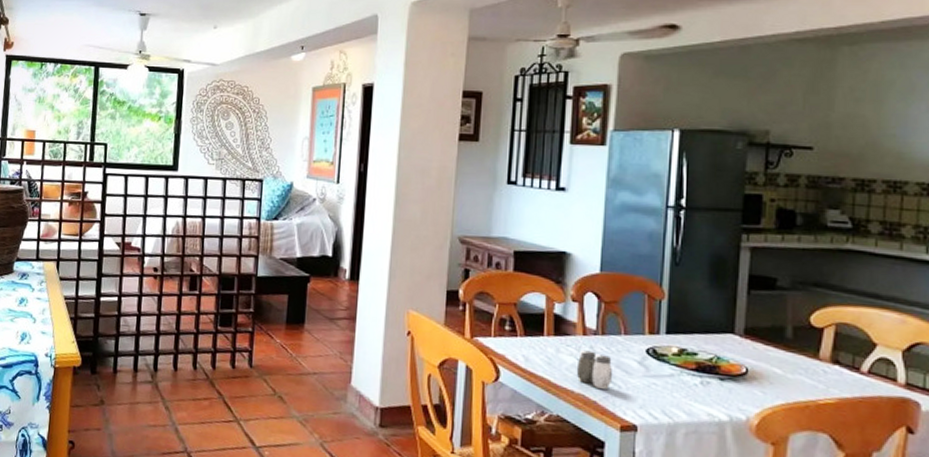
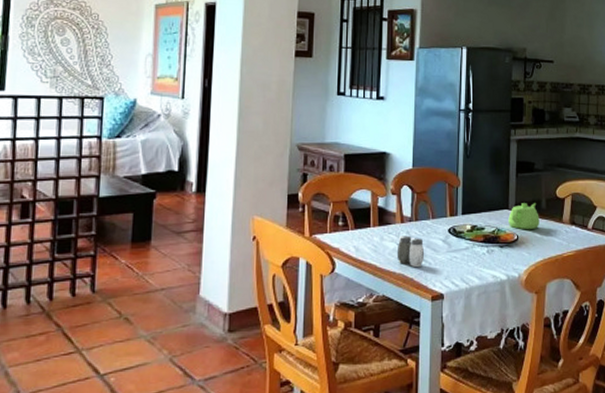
teapot: none [733,328,782,364] -> present [508,203,540,230]

